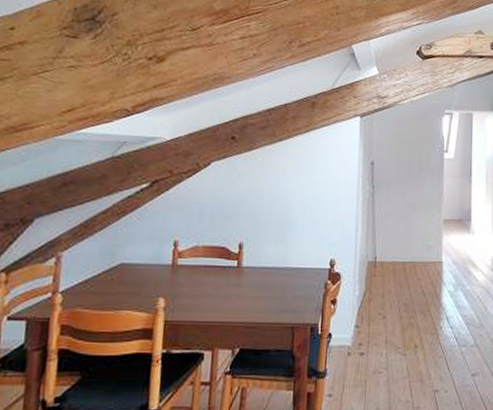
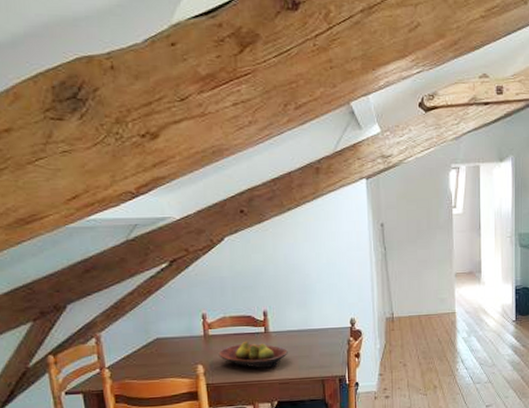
fruit bowl: none [183,274,260,309] -> present [218,340,289,369]

